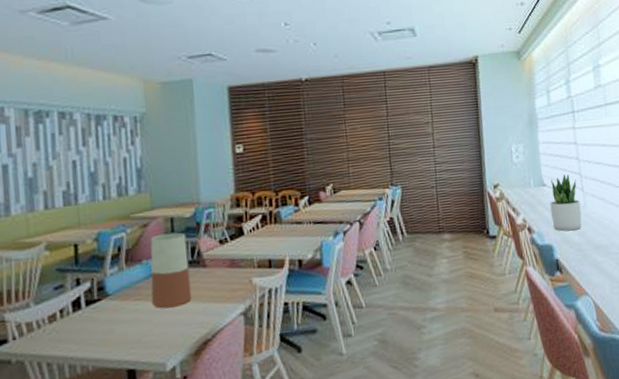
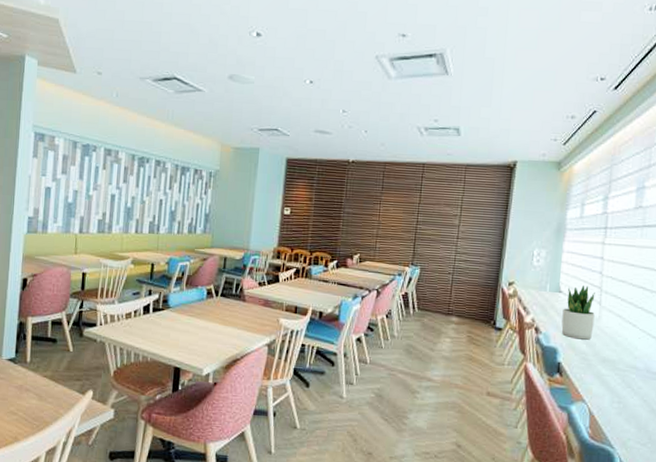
vase: present [150,232,192,309] -> none [200,268,234,328]

